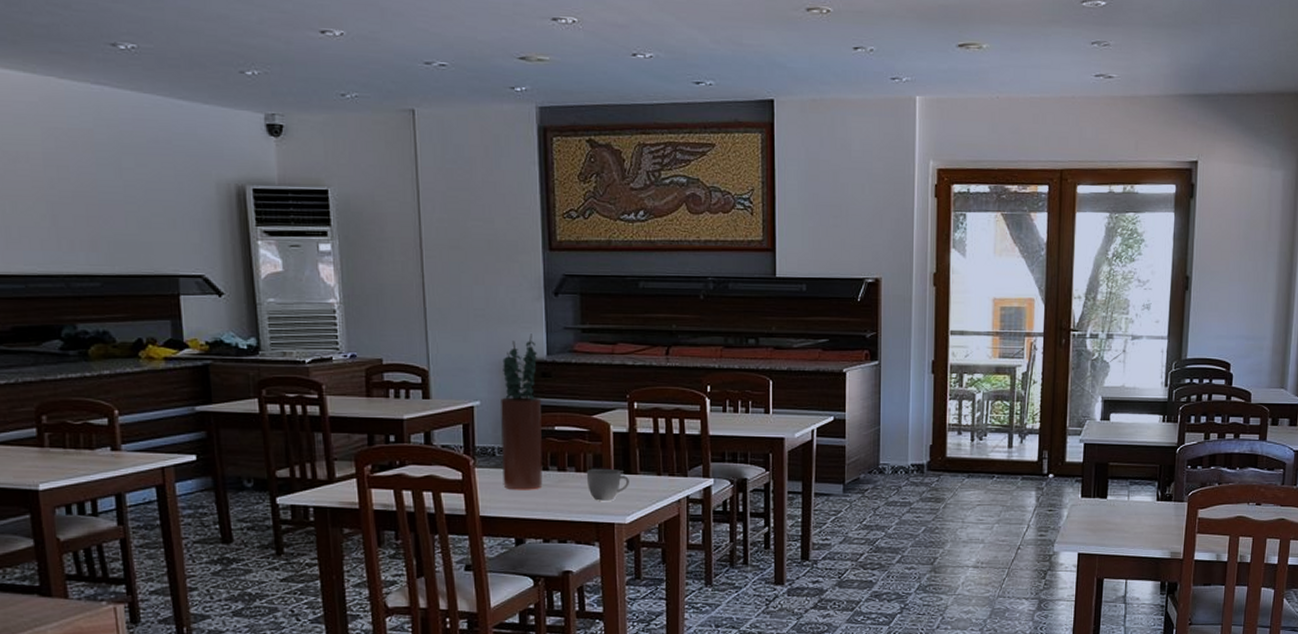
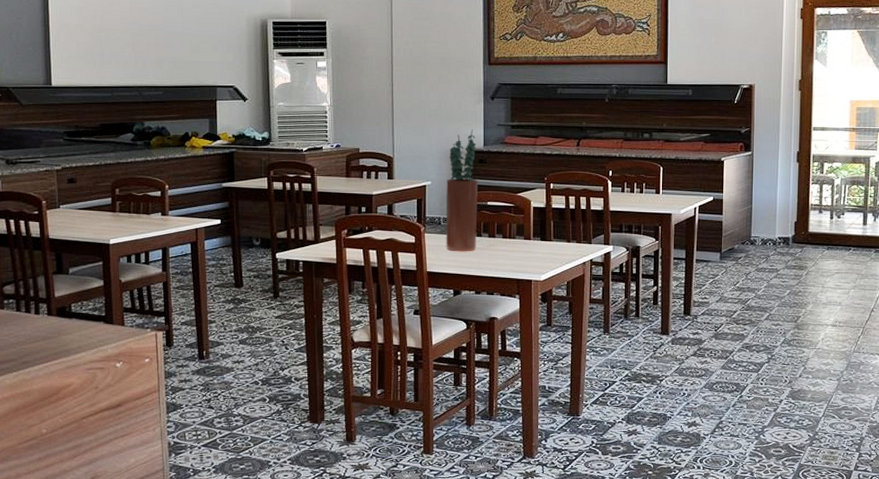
cup: present [586,468,629,501] -> none [511,235,545,262]

